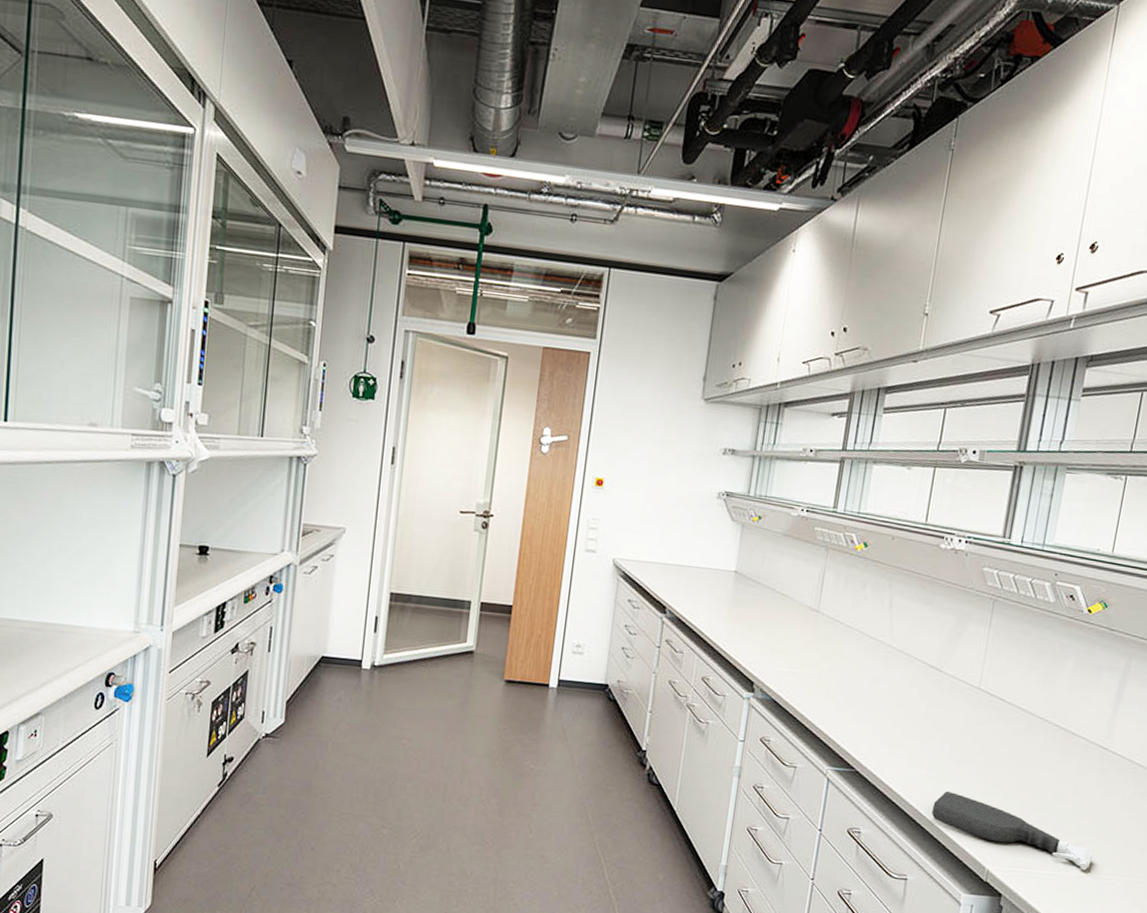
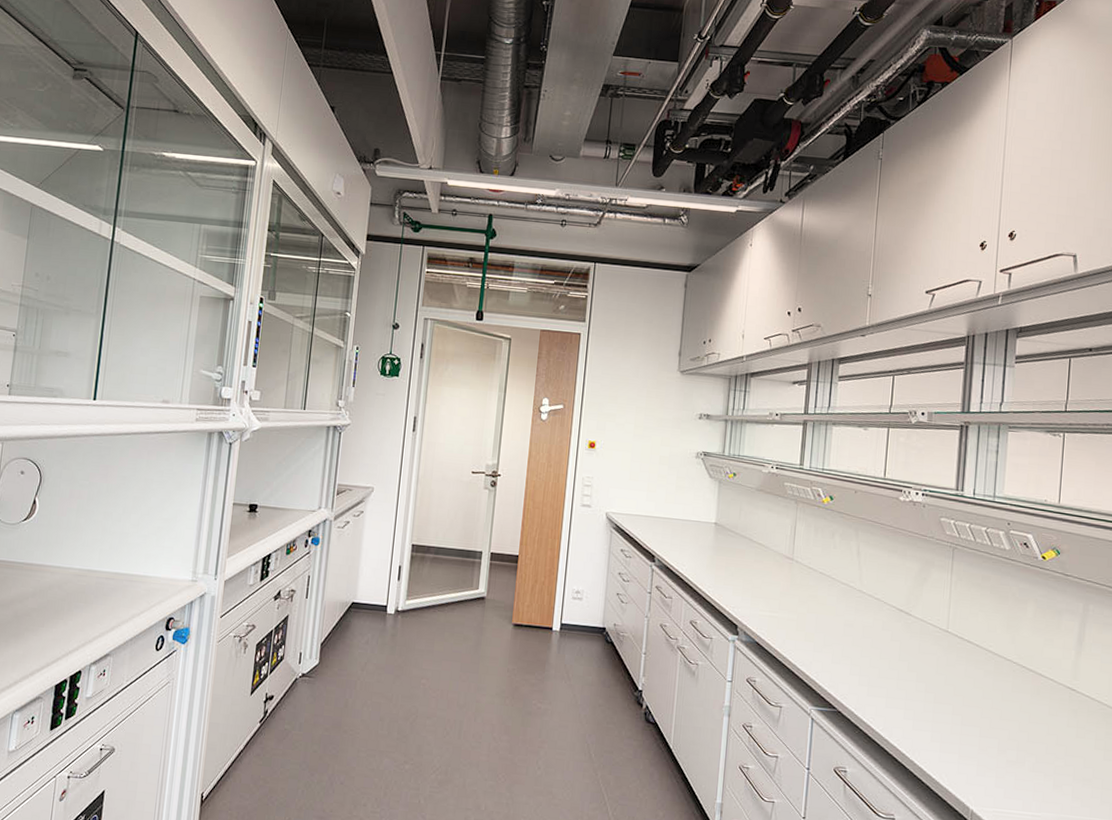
spray bottle: present [931,790,1093,870] -> none [913,730,1073,812]

